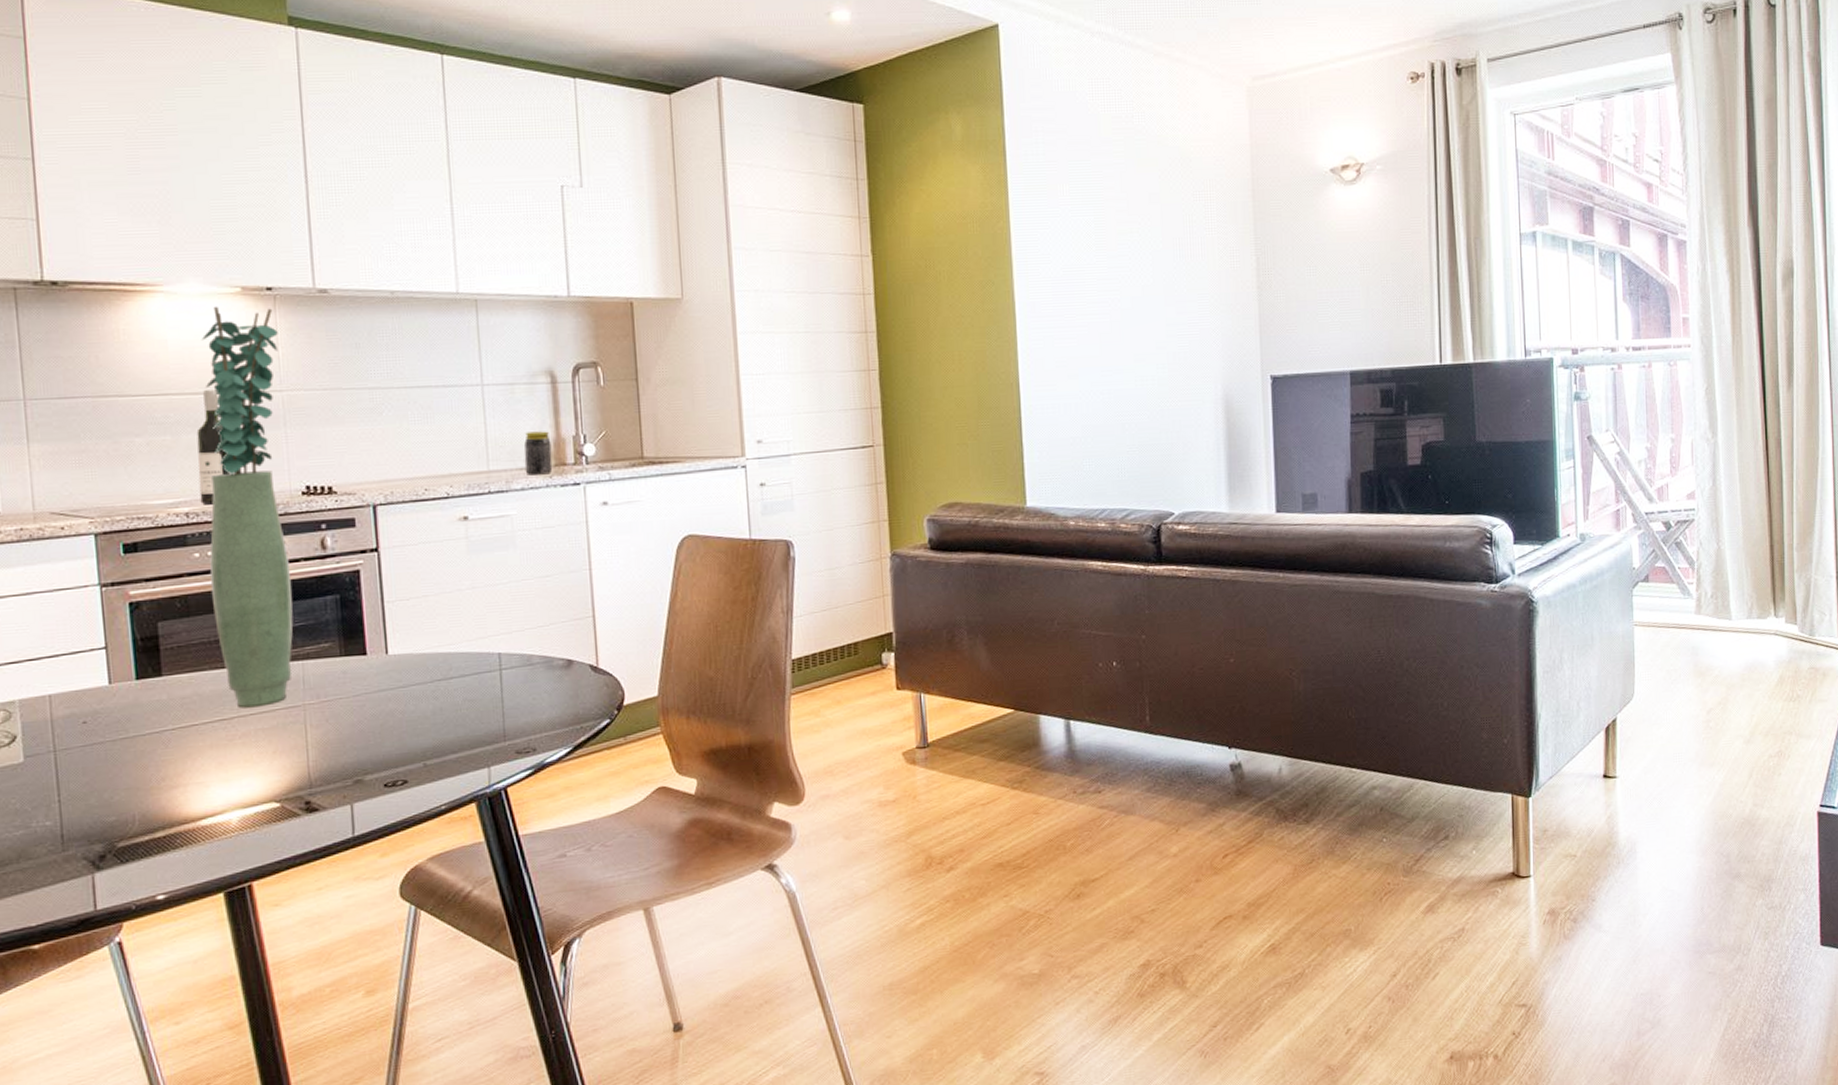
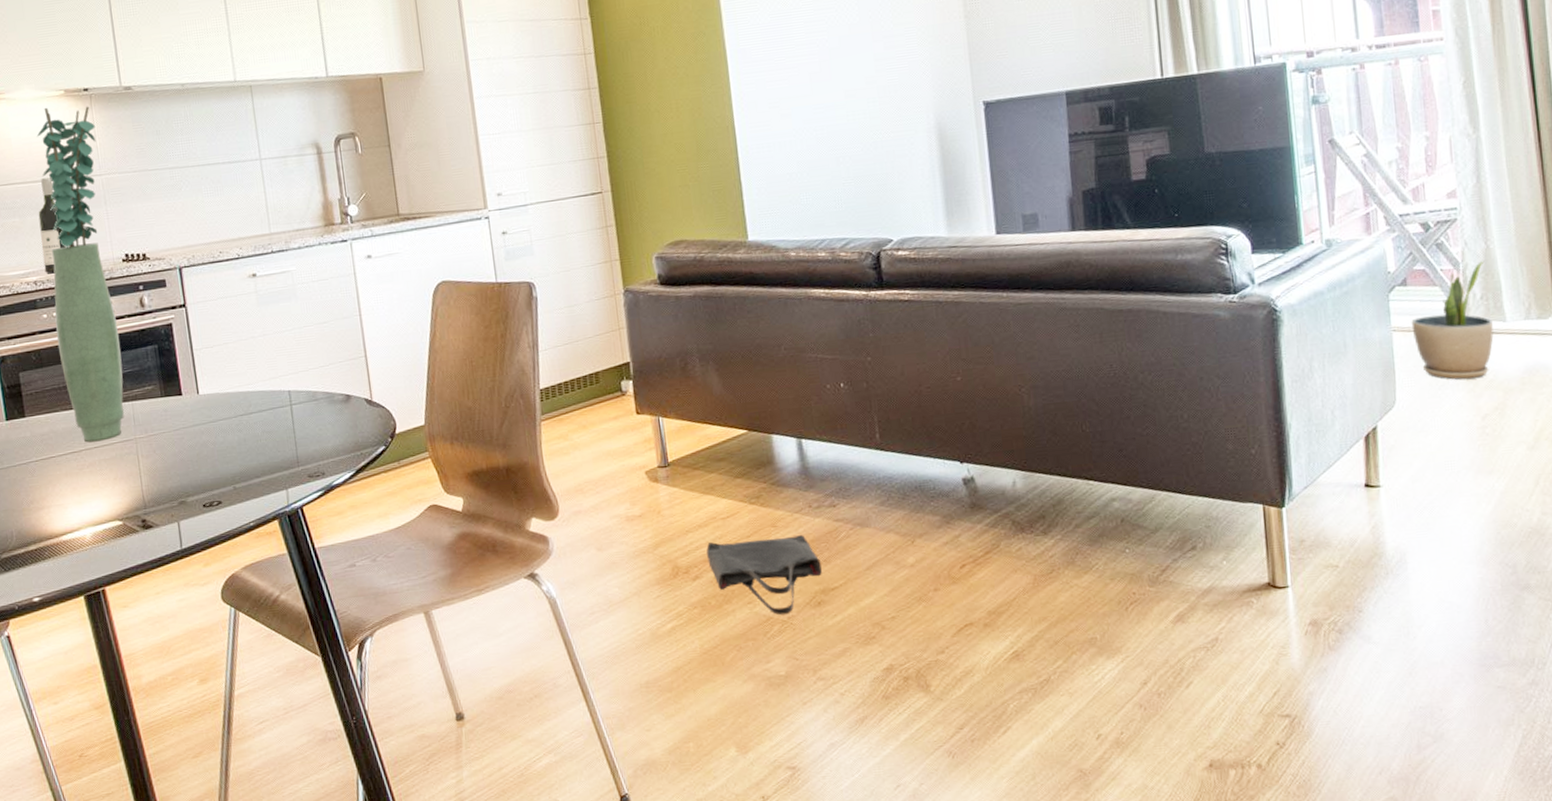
jar: present [523,431,553,476] -> none [298,196,323,236]
tote bag: none [963,822,1083,909] -> present [706,534,822,615]
potted plant: none [1651,561,1720,674] -> present [1411,261,1494,379]

